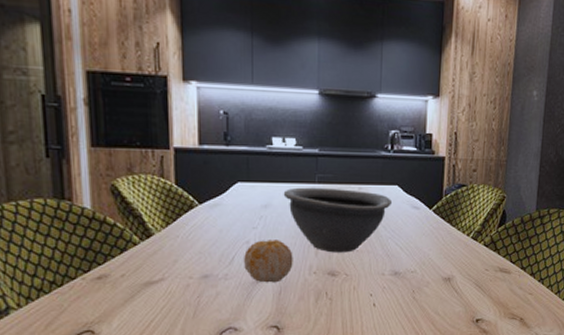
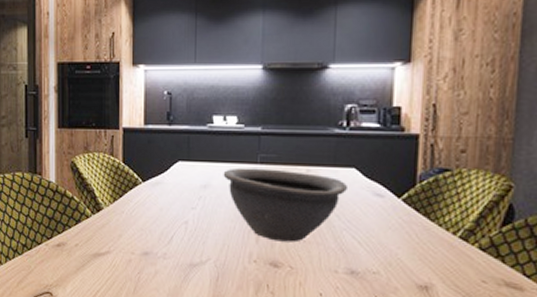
fruit: present [244,240,293,283] -> none [182,221,232,268]

